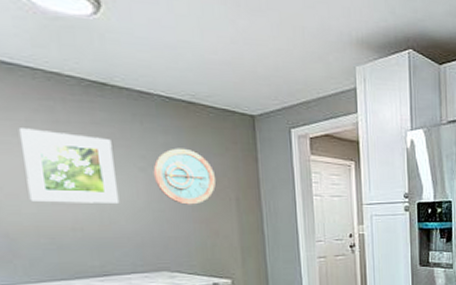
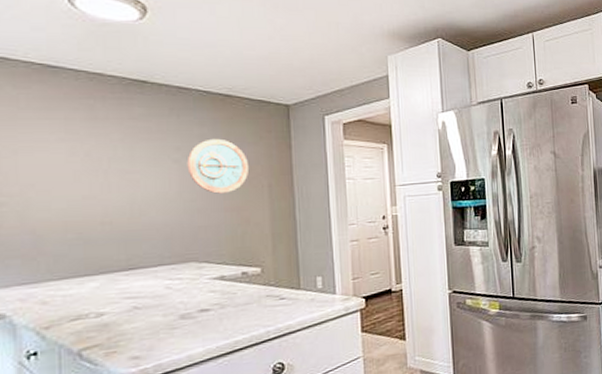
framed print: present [18,128,120,203] -> none [57,126,151,197]

